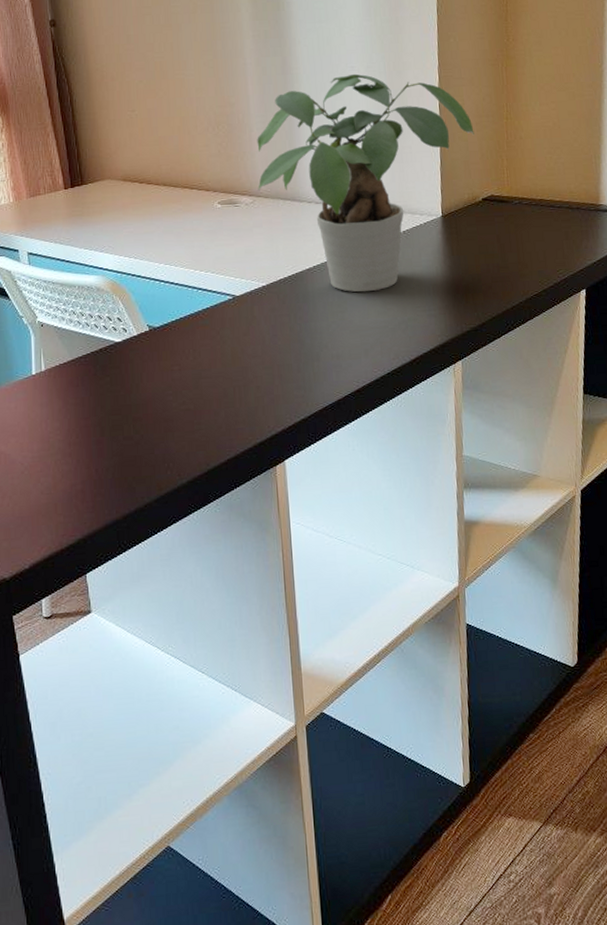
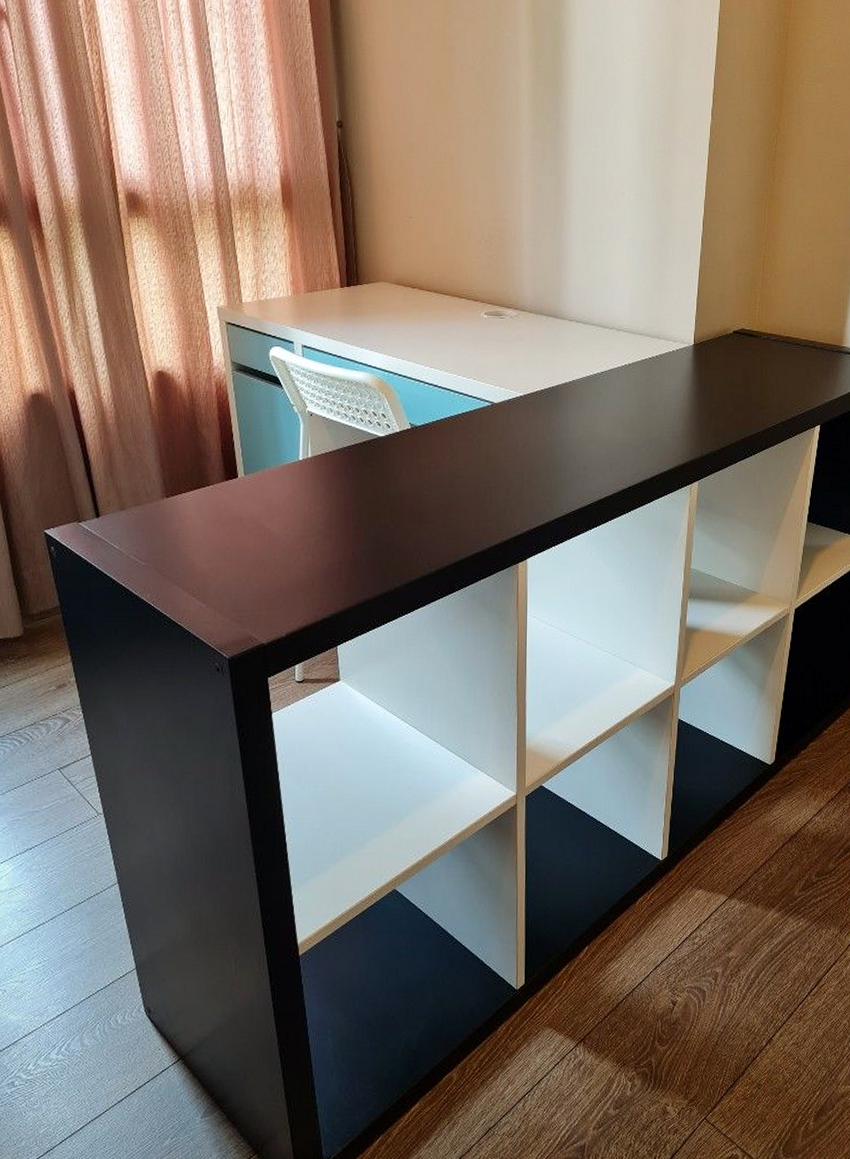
potted plant: present [257,73,475,293] -> none [523,200,732,410]

